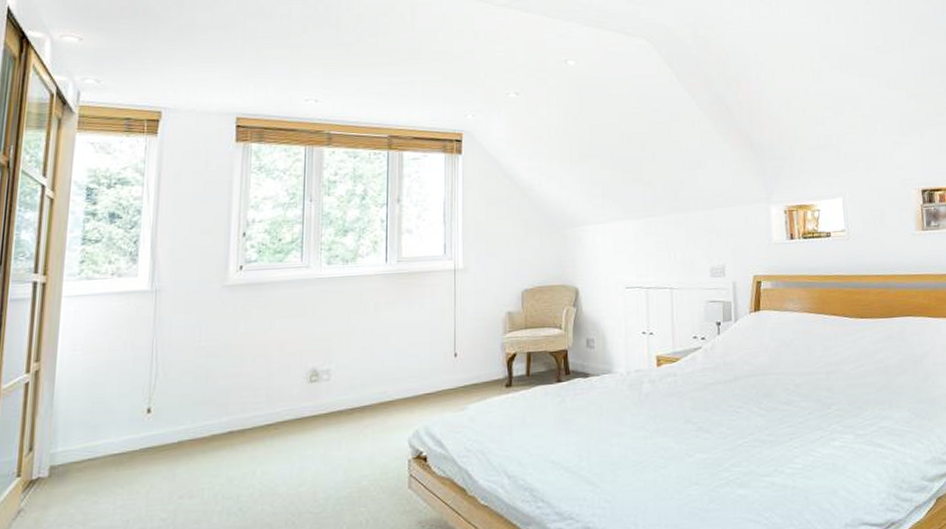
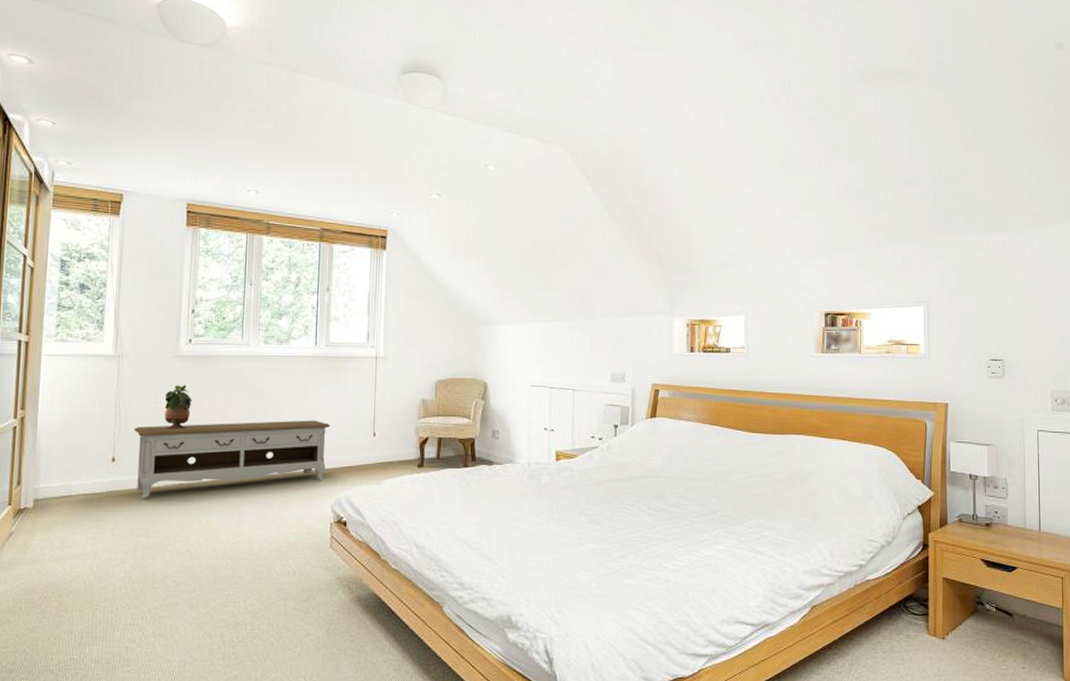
storage bench: none [173,344,406,452] -> present [133,420,331,498]
potted plant: none [211,317,244,370] -> present [164,385,192,430]

